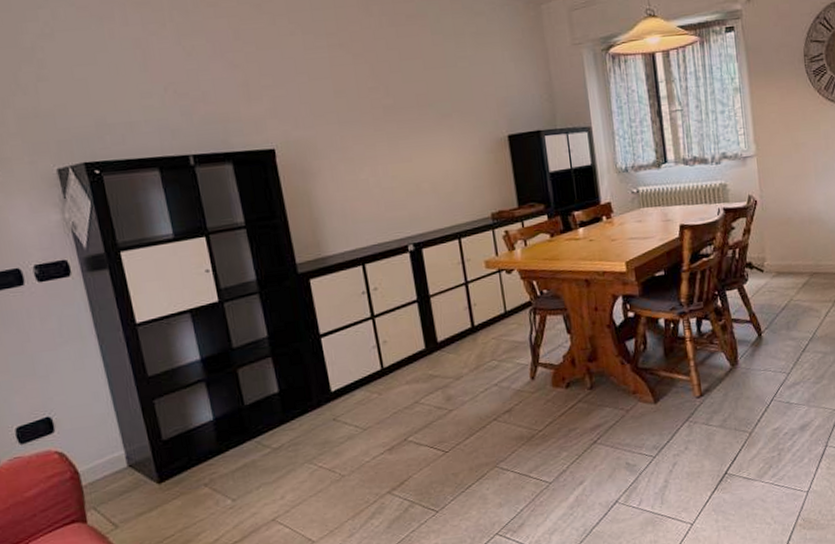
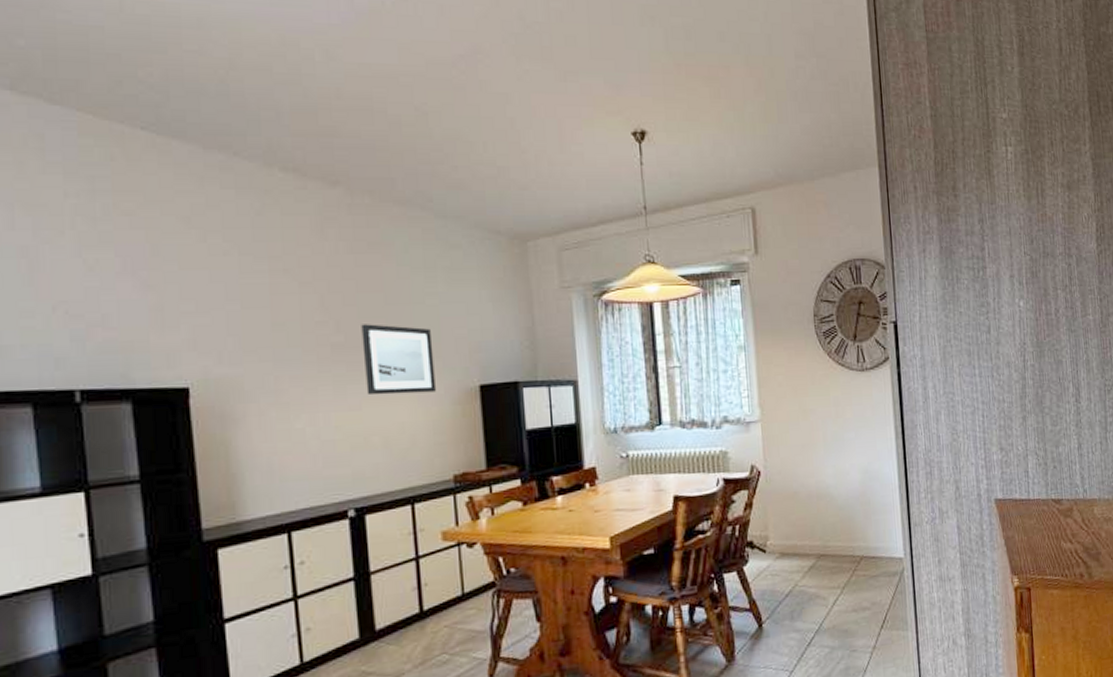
wall art: none [406,87,472,149] -> present [361,324,436,396]

